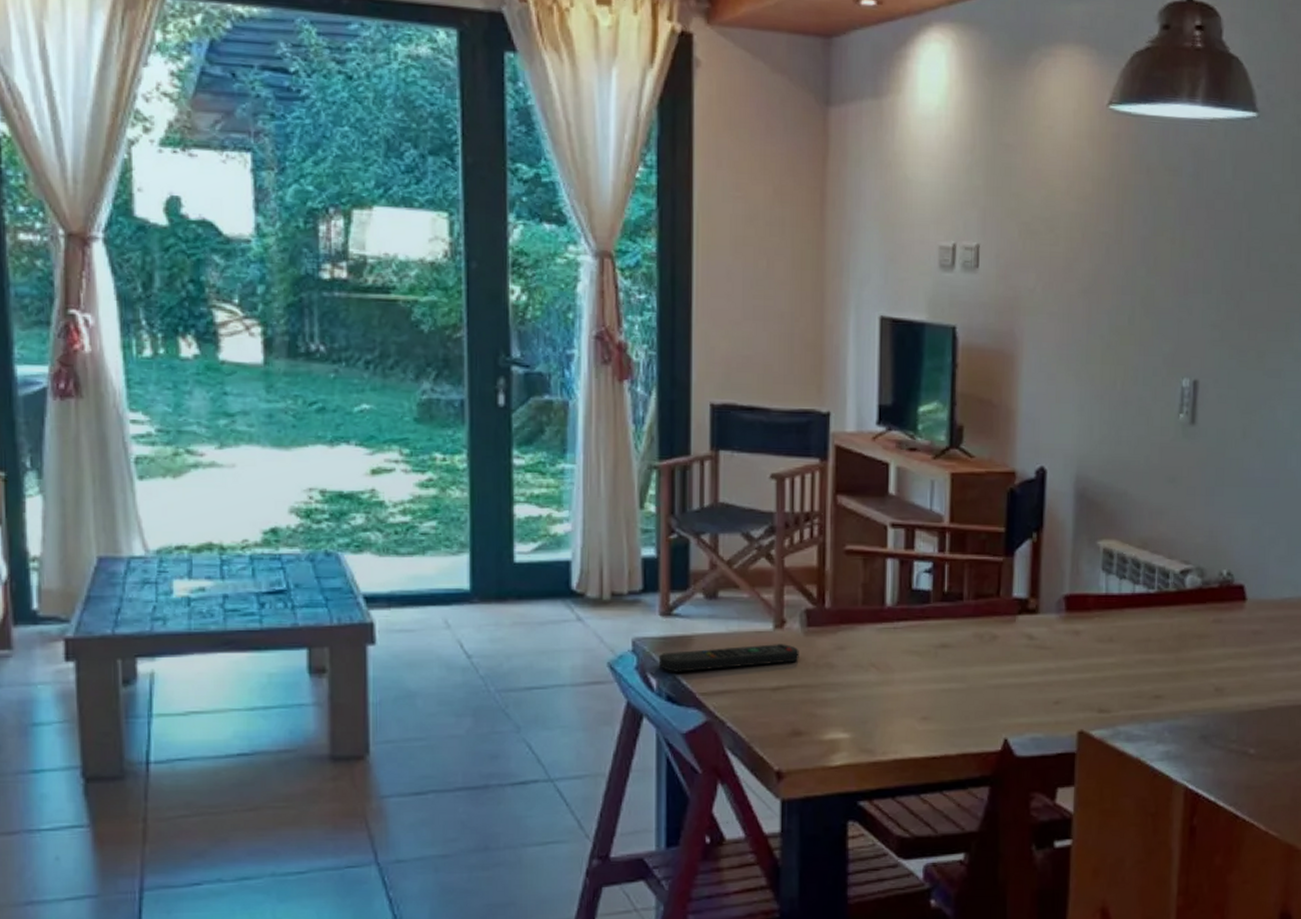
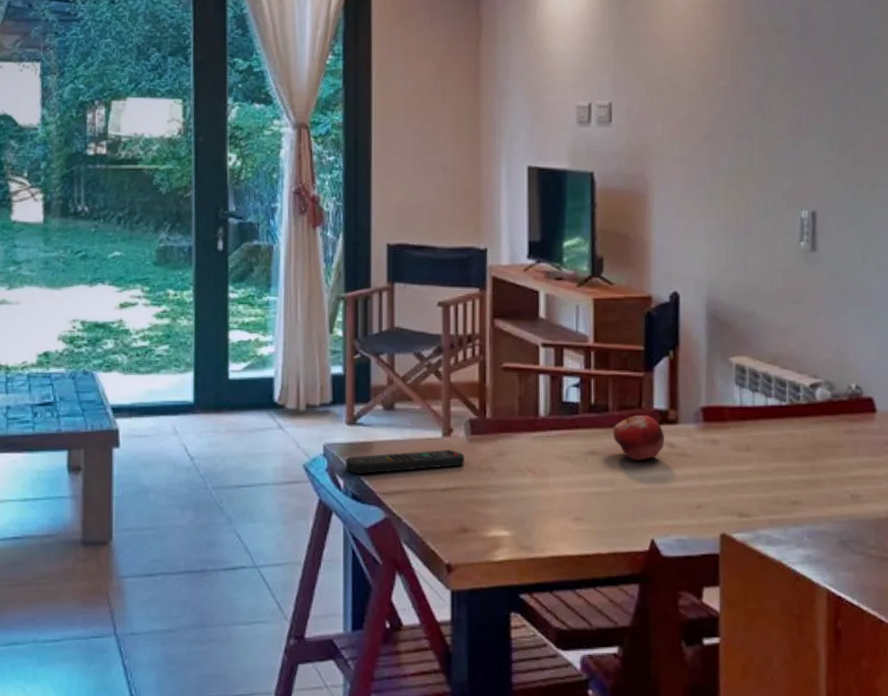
fruit: none [967,603,1023,654] -> present [613,414,664,461]

